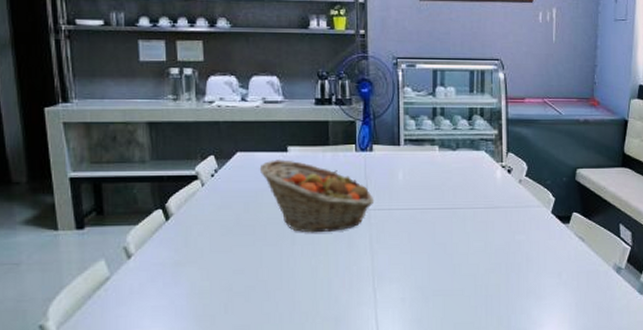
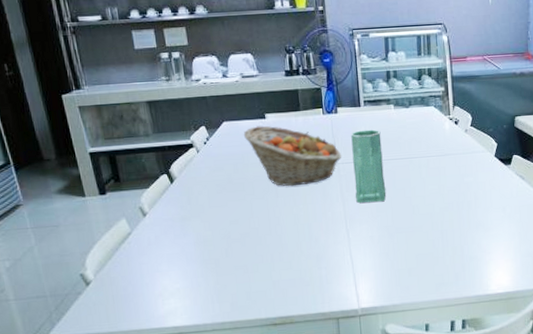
vase: none [387,172,424,258] -> present [351,129,387,203]

